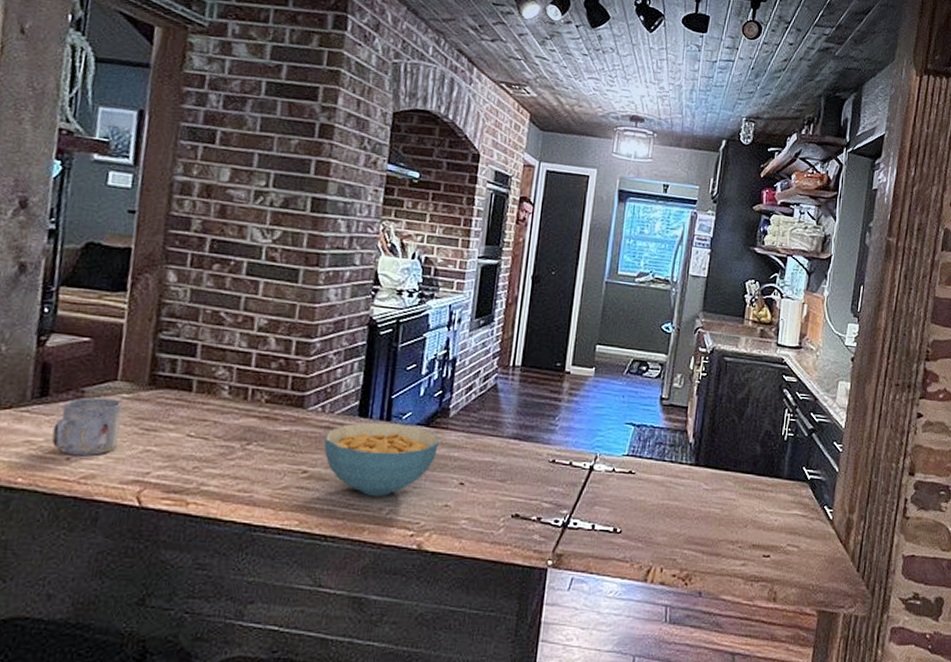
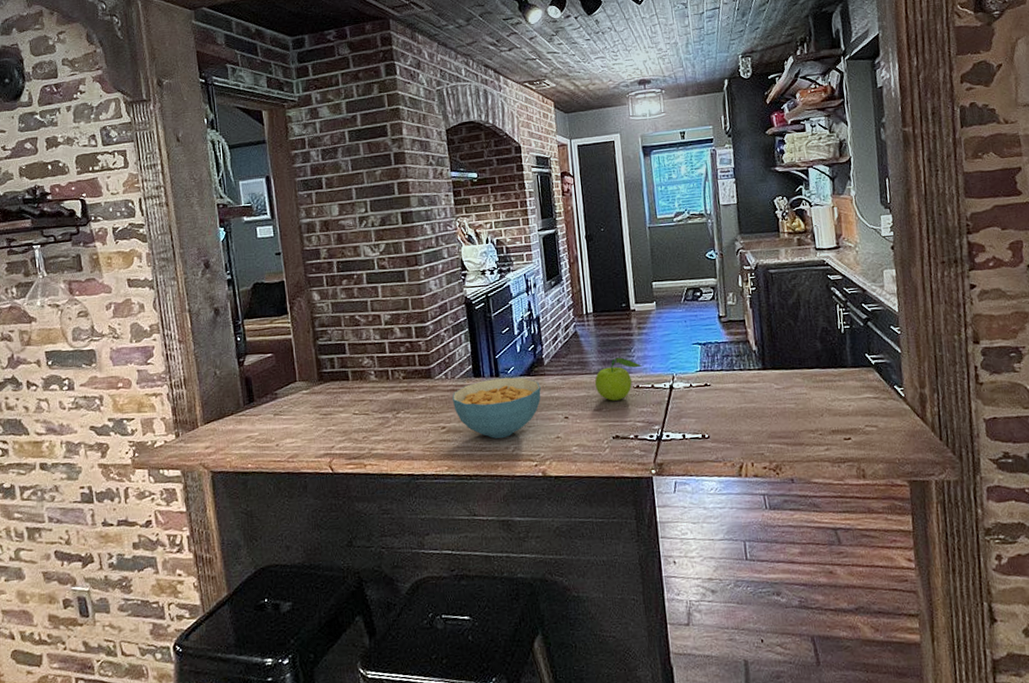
mug: present [51,397,122,456] -> none [263,395,307,442]
fruit: none [504,423,565,474] -> present [594,357,643,401]

